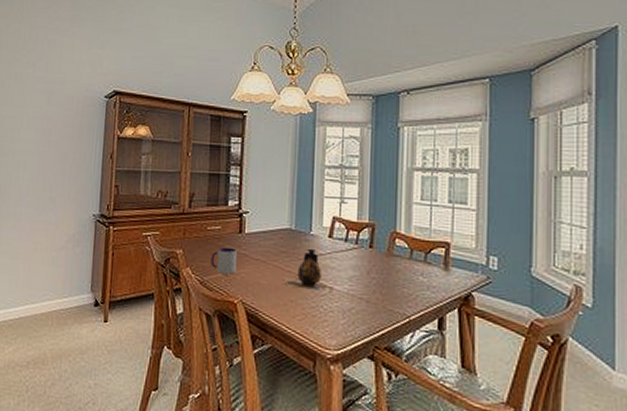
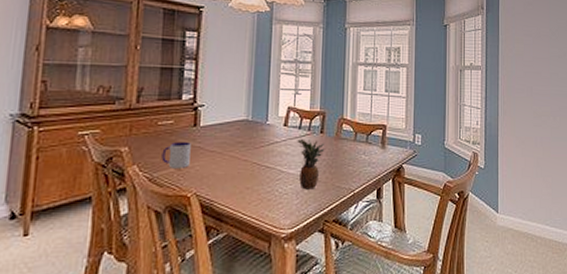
vase: present [284,248,335,292] -> none [241,137,289,176]
fruit: none [343,252,374,310] -> present [297,138,324,190]

